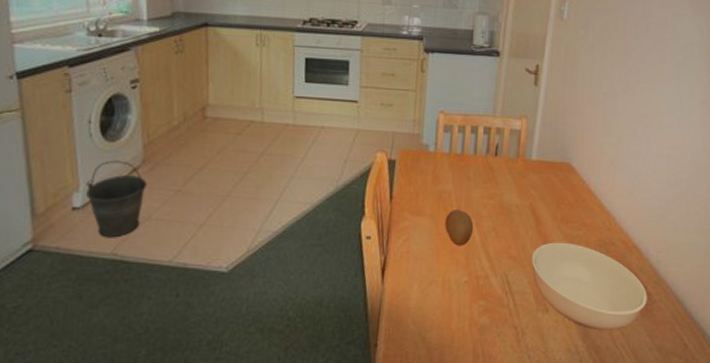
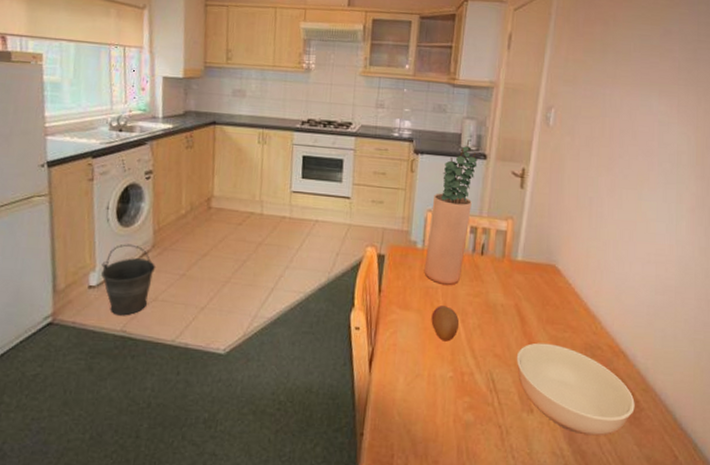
vase: none [436,35,491,188] -> present [424,139,478,285]

